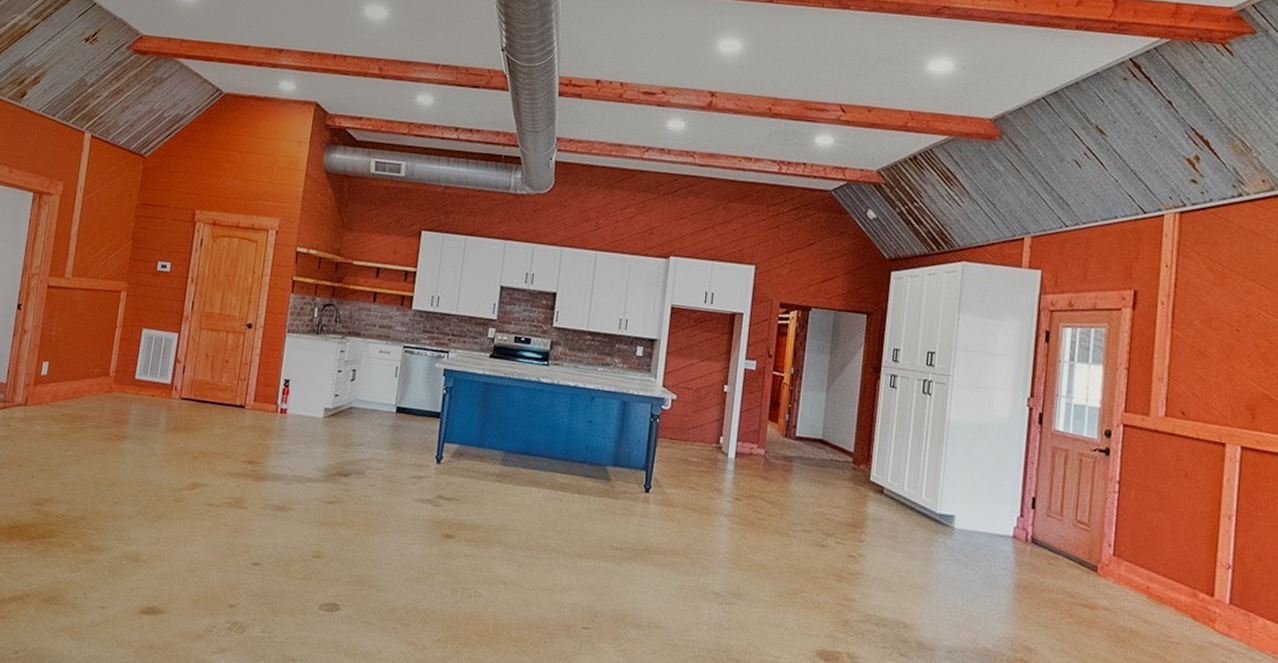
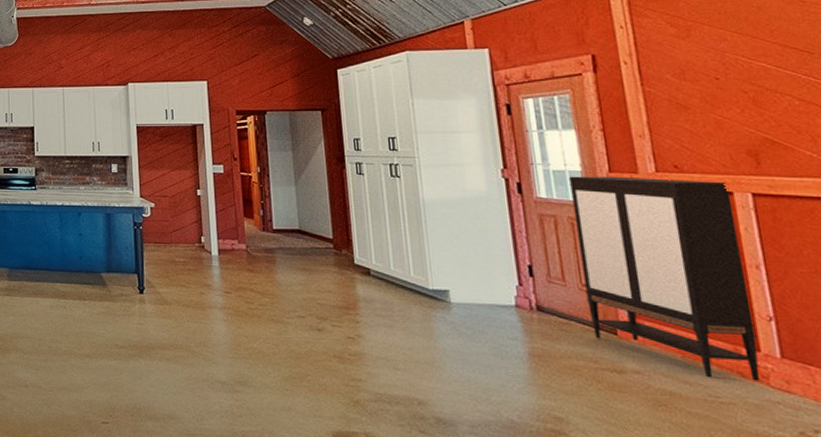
storage cabinet: none [1077,412,1224,624] -> present [568,176,761,381]

